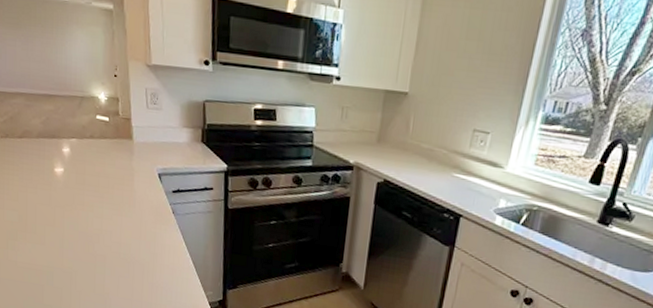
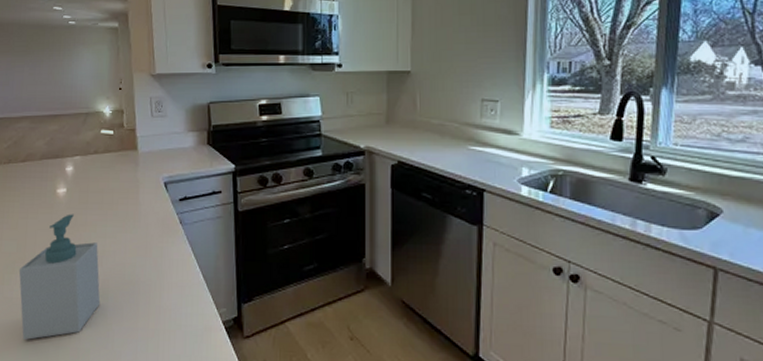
soap bottle: none [21,192,98,299] -> present [18,214,101,340]

